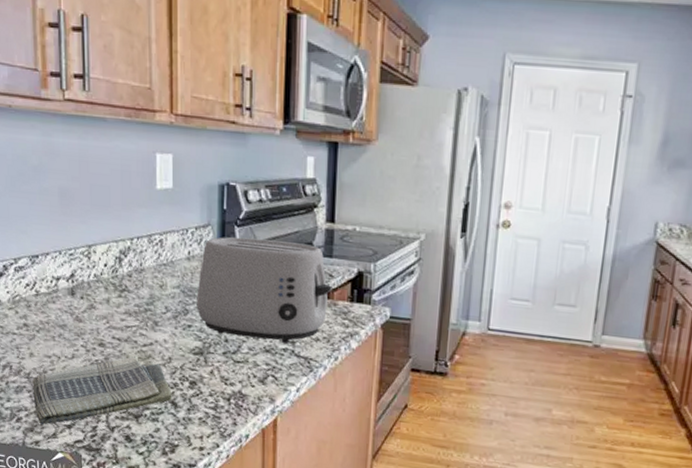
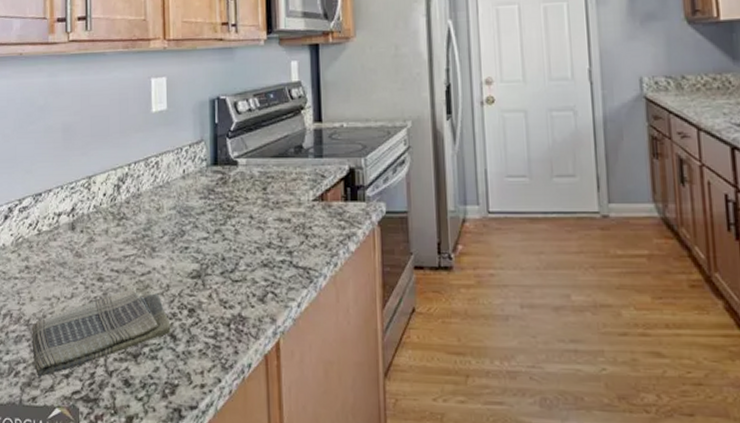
toaster: present [197,236,332,345] -> none [192,146,325,256]

